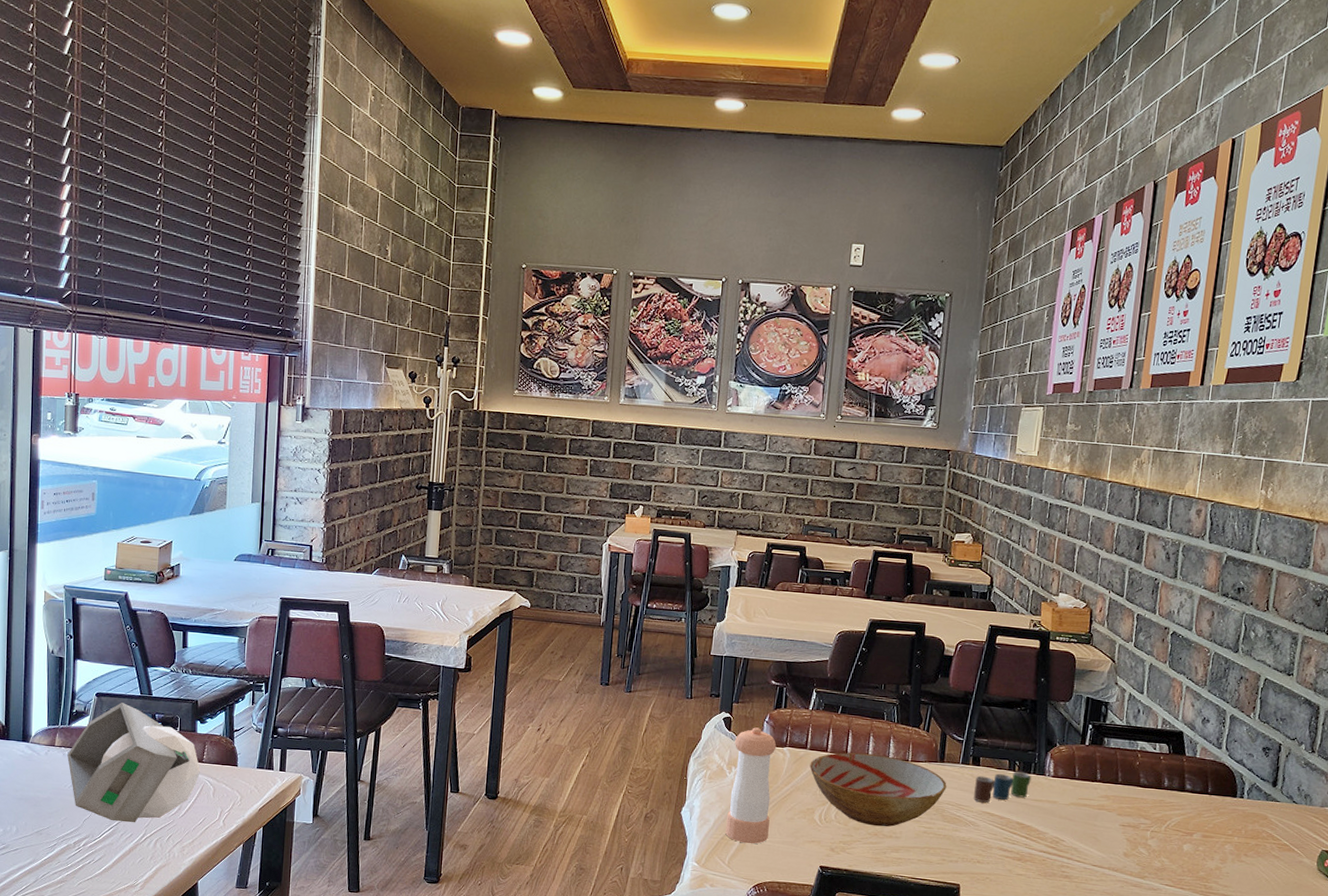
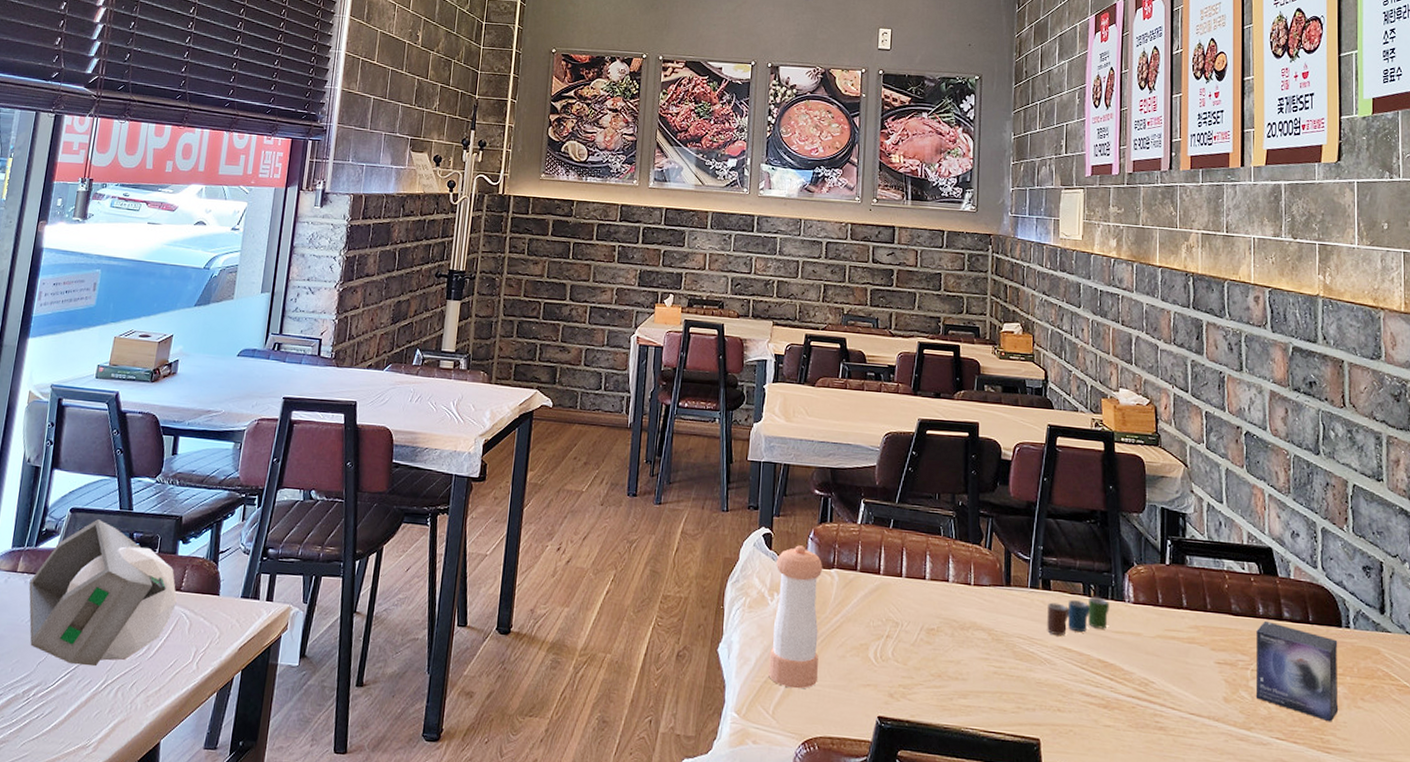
bowl: present [809,752,947,827] -> none [861,574,1016,667]
small box: none [1152,791,1231,873] -> present [1255,620,1339,722]

